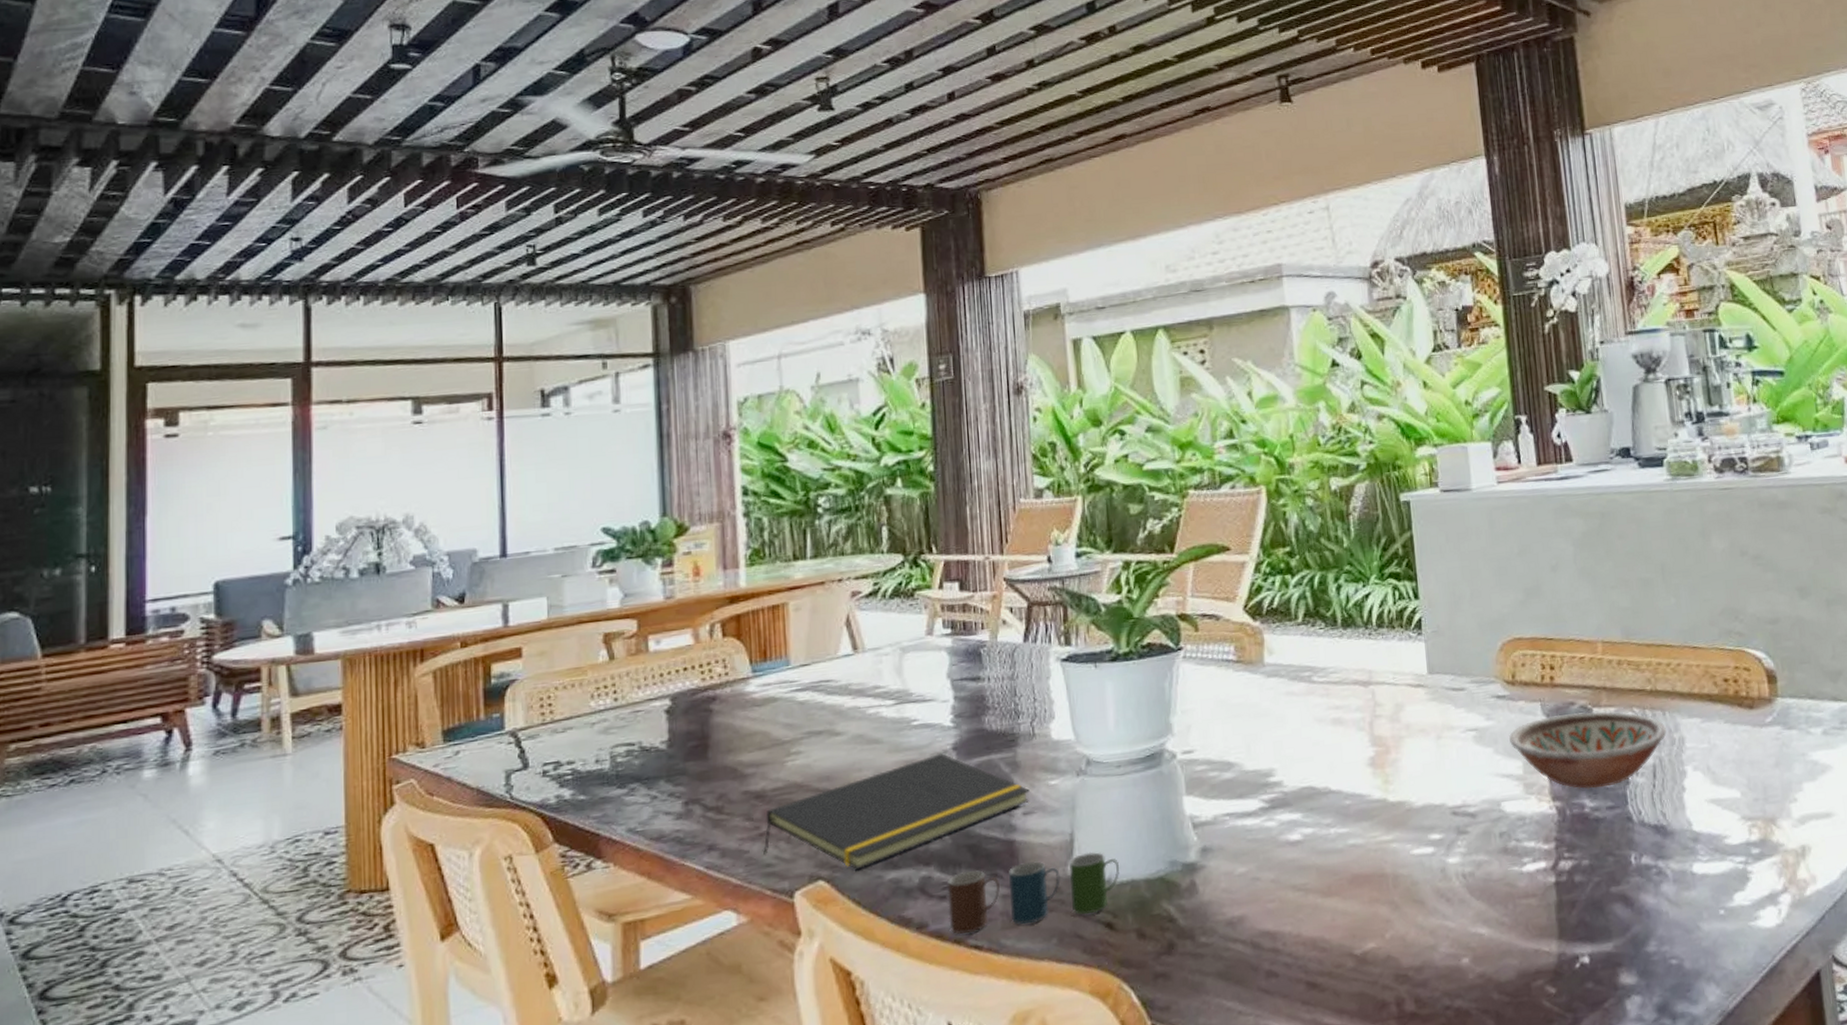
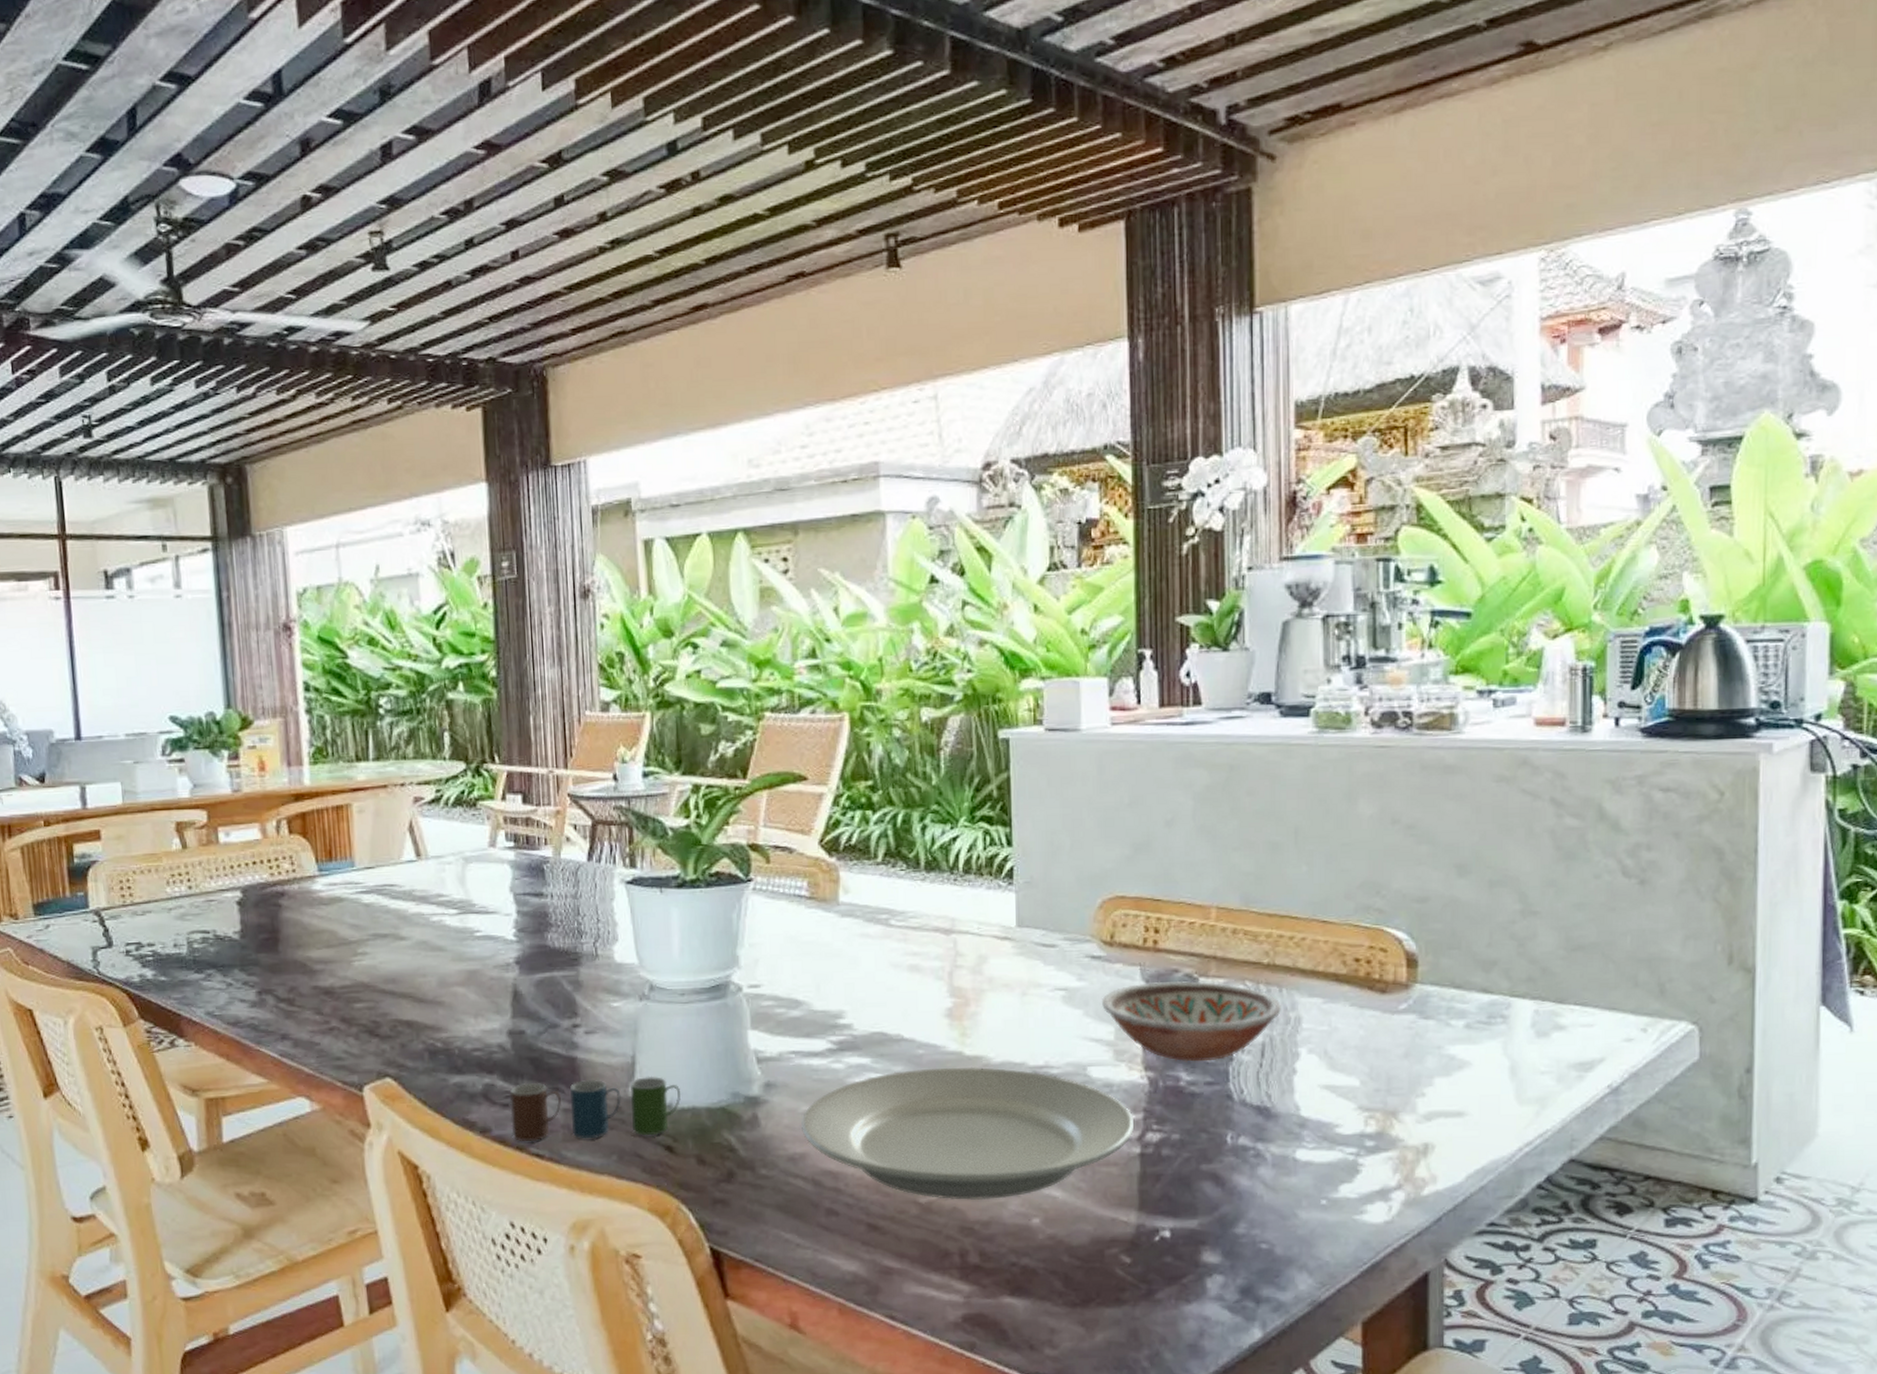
notepad: present [763,753,1030,870] -> none [333,965,592,1071]
plate: none [1238,811,1548,948] -> present [801,1066,1135,1200]

